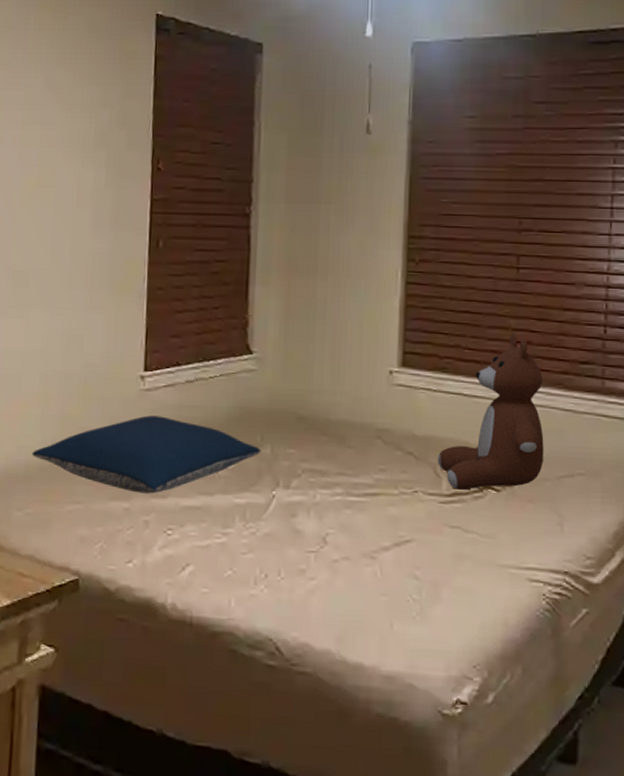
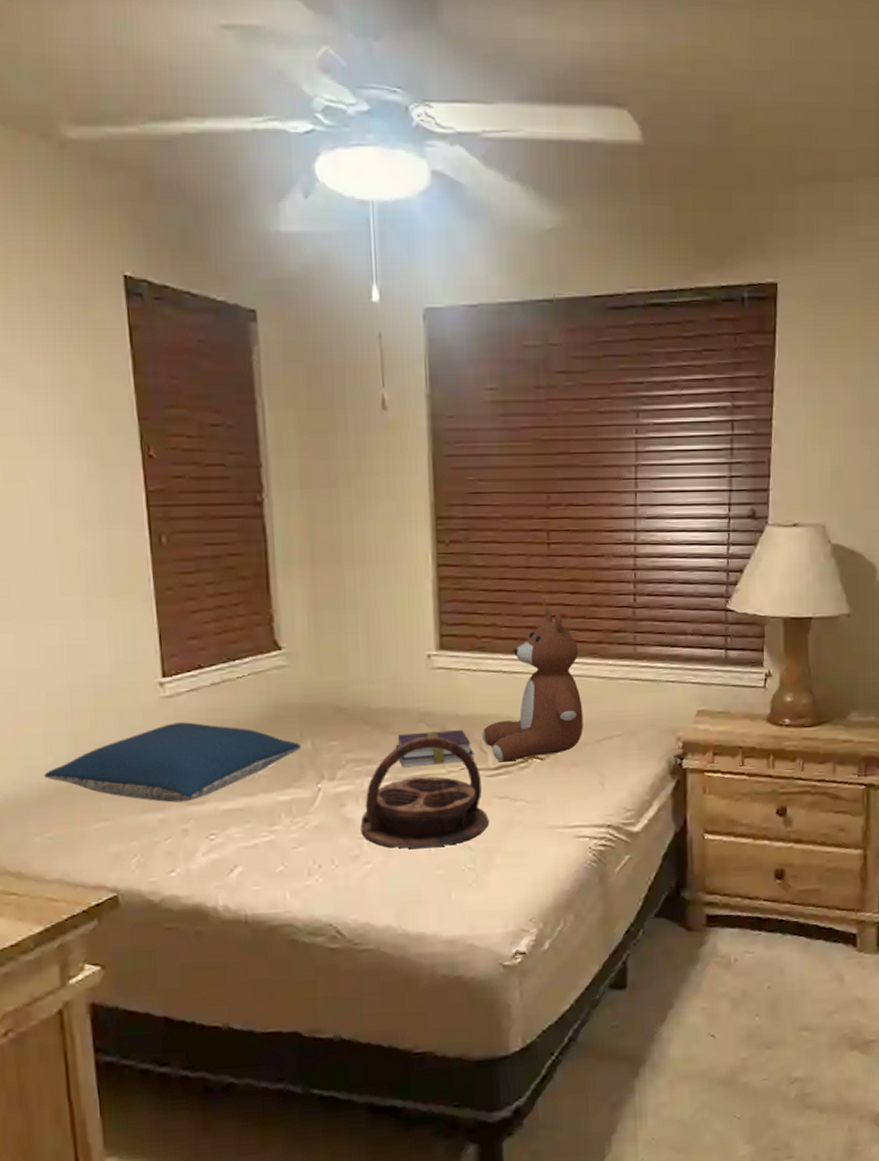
serving tray: none [309,453,439,572] -> present [360,735,489,849]
book: none [350,449,428,485] -> present [395,730,474,768]

